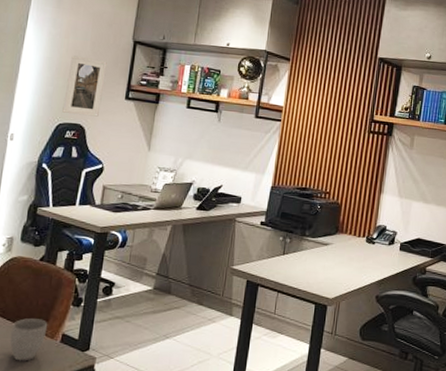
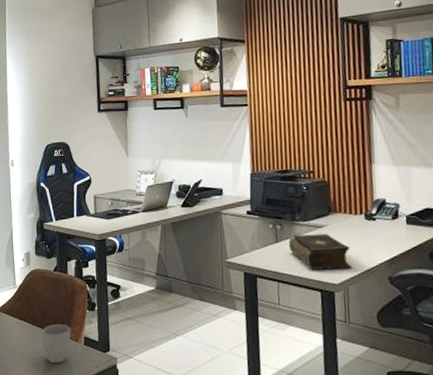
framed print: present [62,55,107,117] -> none [46,80,79,134]
book: none [294,249,349,285] -> present [288,233,351,270]

